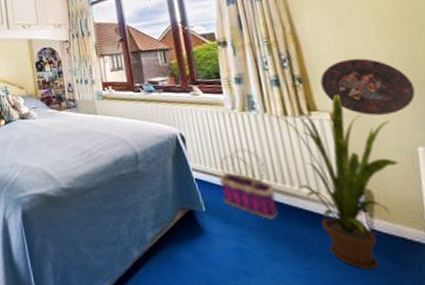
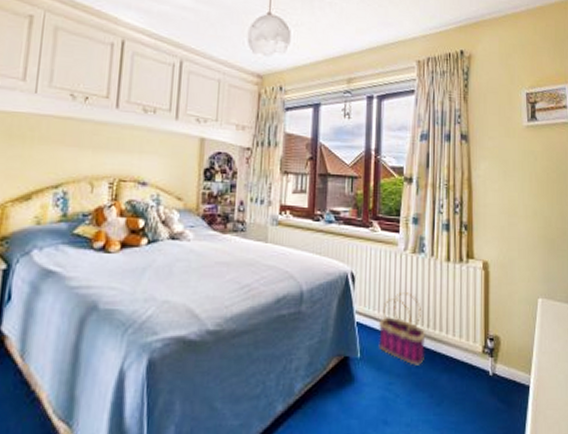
house plant: present [271,94,400,270] -> none [437,244,524,412]
decorative plate: present [320,58,416,116] -> none [481,212,546,267]

